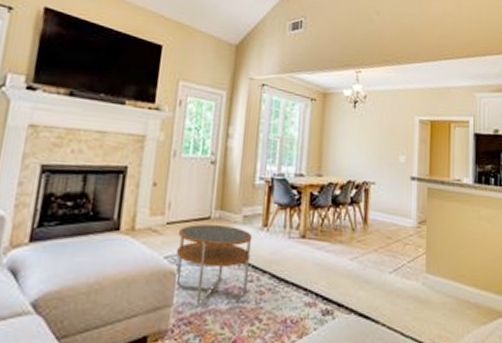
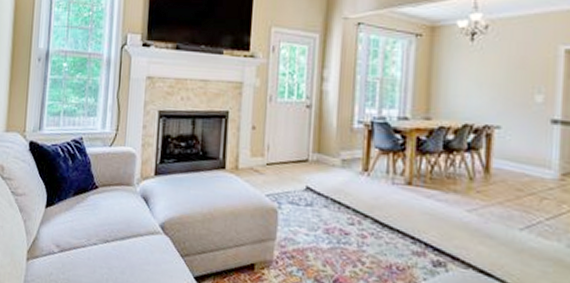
side table: present [175,224,253,306] -> none [276,166,352,243]

